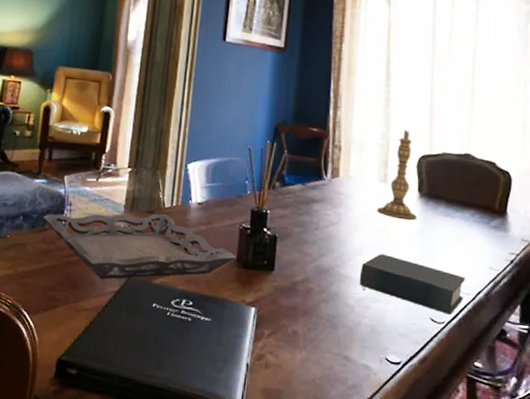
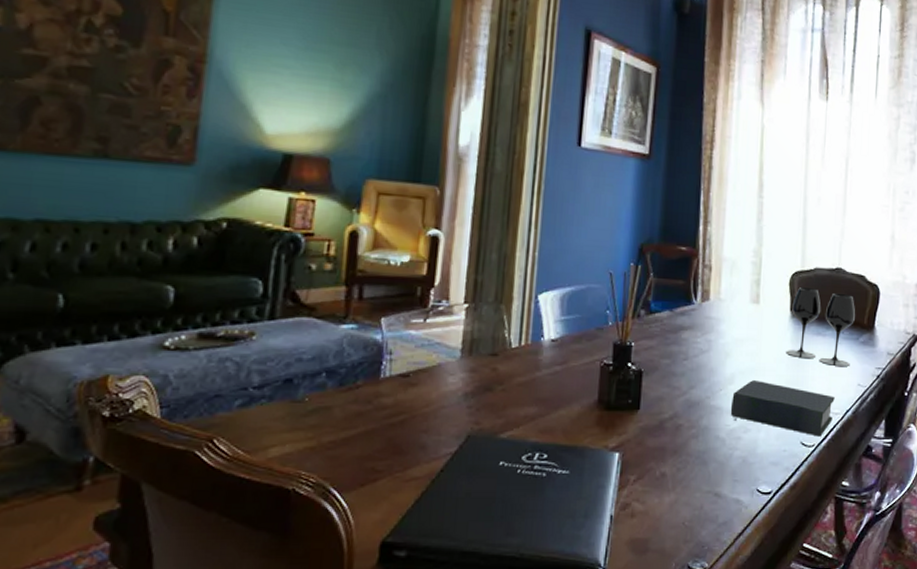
tray: present [43,213,236,279] -> none [354,356,597,440]
candlestick: present [377,129,417,220] -> none [749,244,789,341]
wine glass: none [414,169,485,250] -> present [786,286,855,367]

